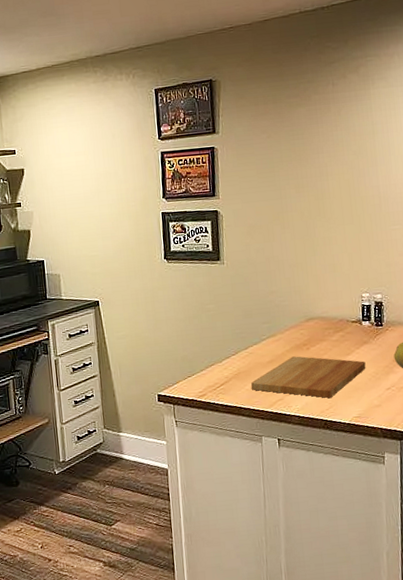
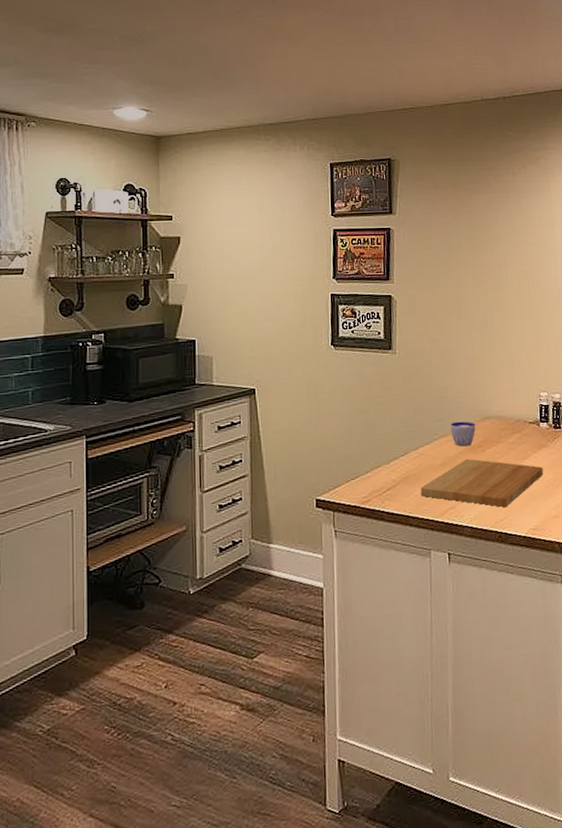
cup: none [276,322,301,345] -> present [450,421,476,447]

